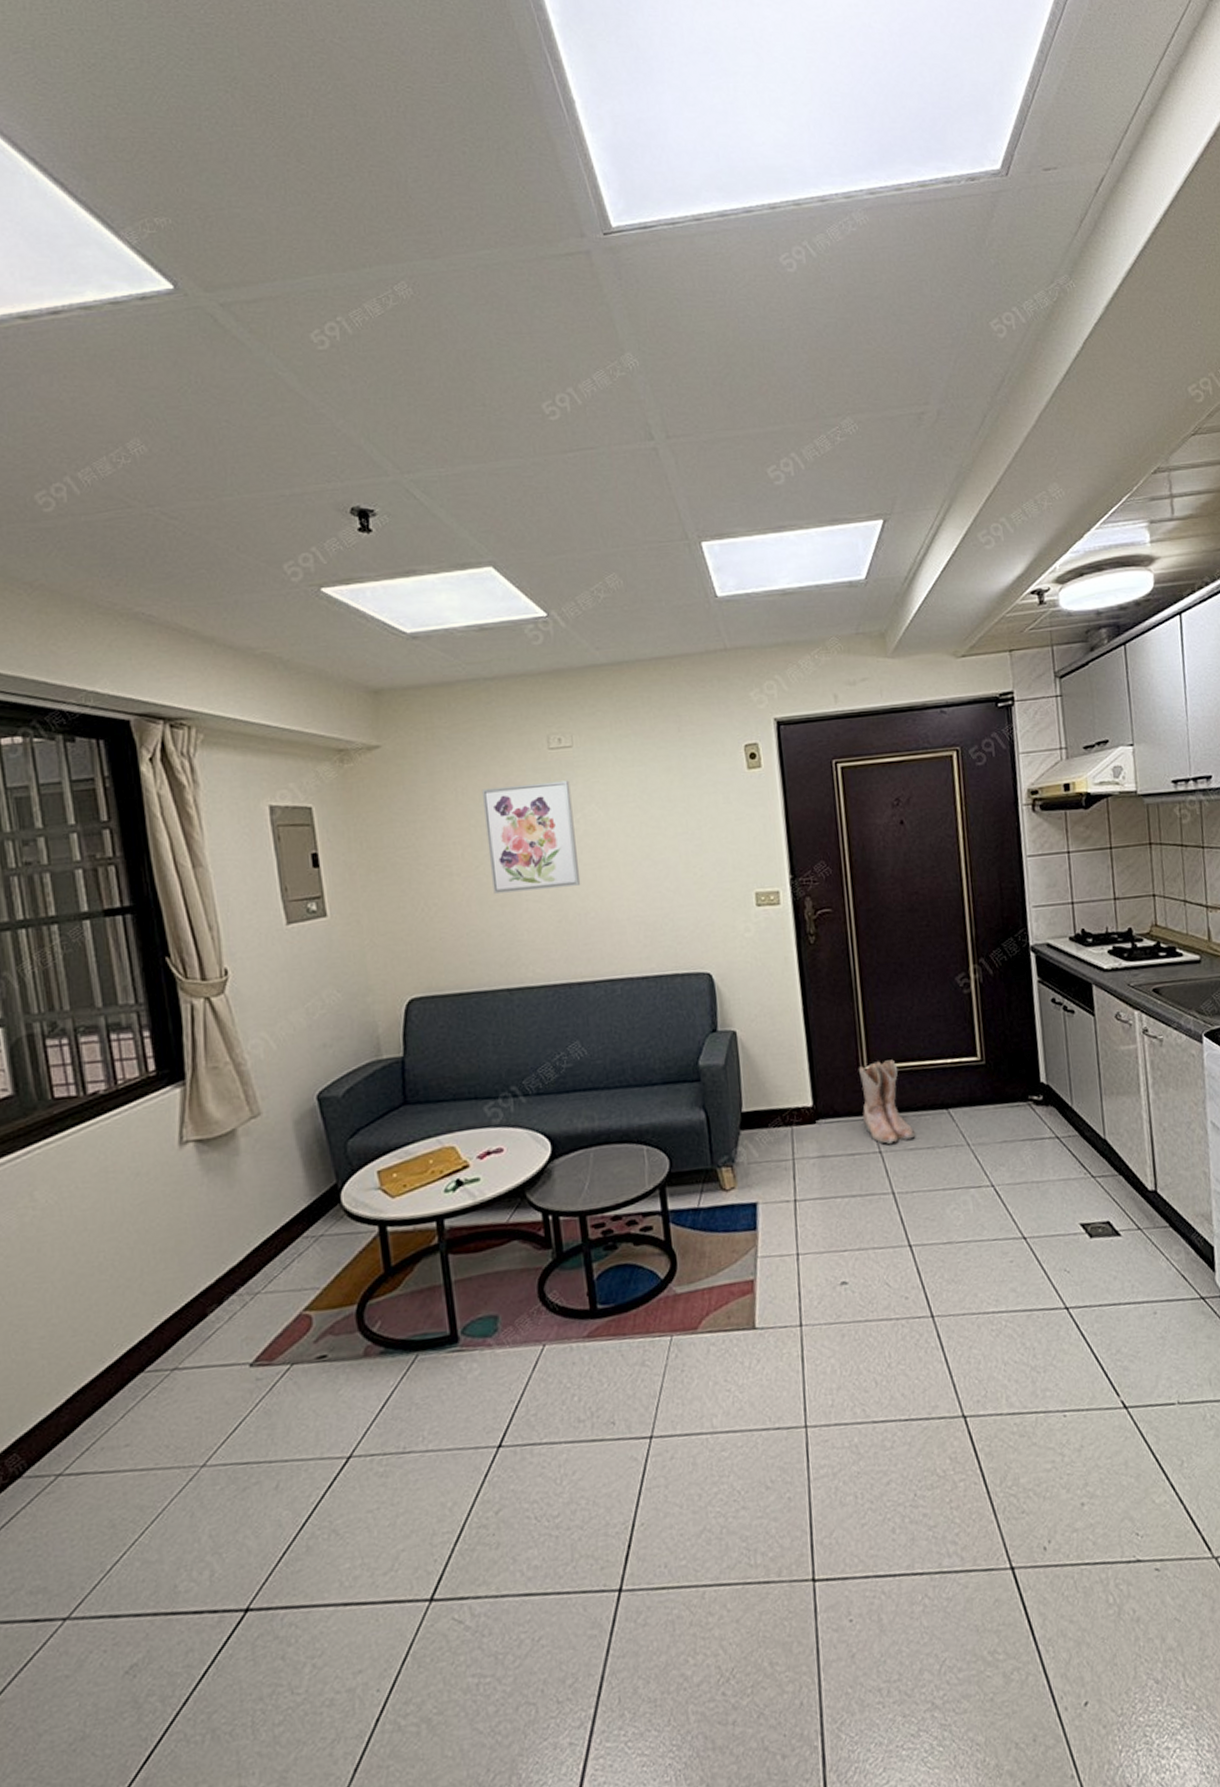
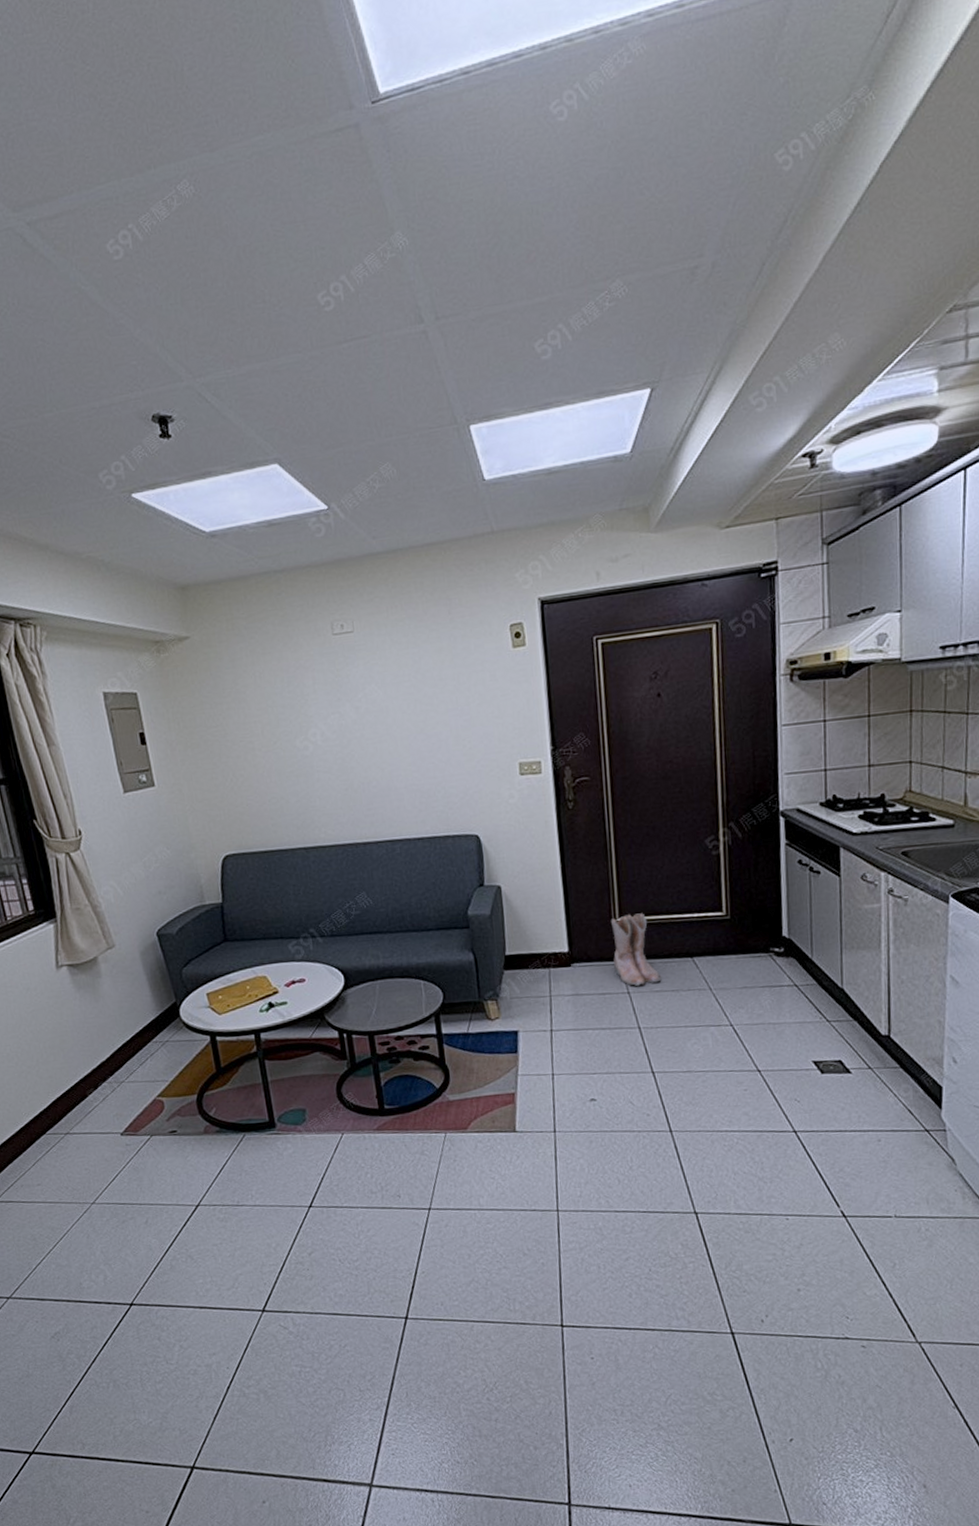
wall art: present [481,780,581,894] -> none [276,663,364,766]

